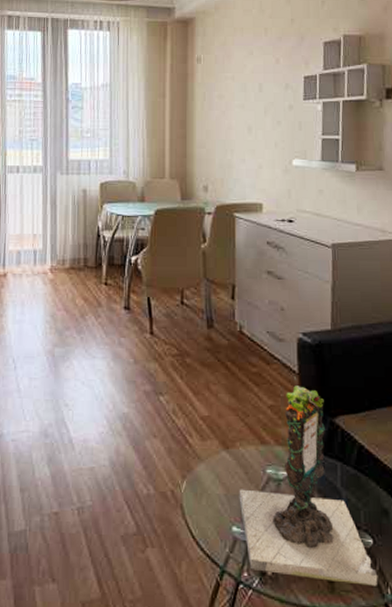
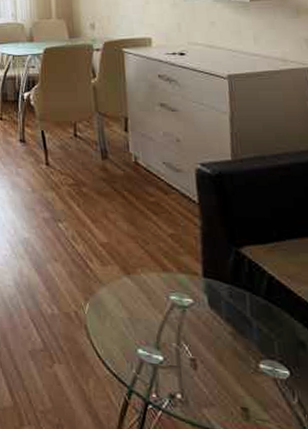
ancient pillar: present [239,376,378,586] -> none [142,206,298,418]

